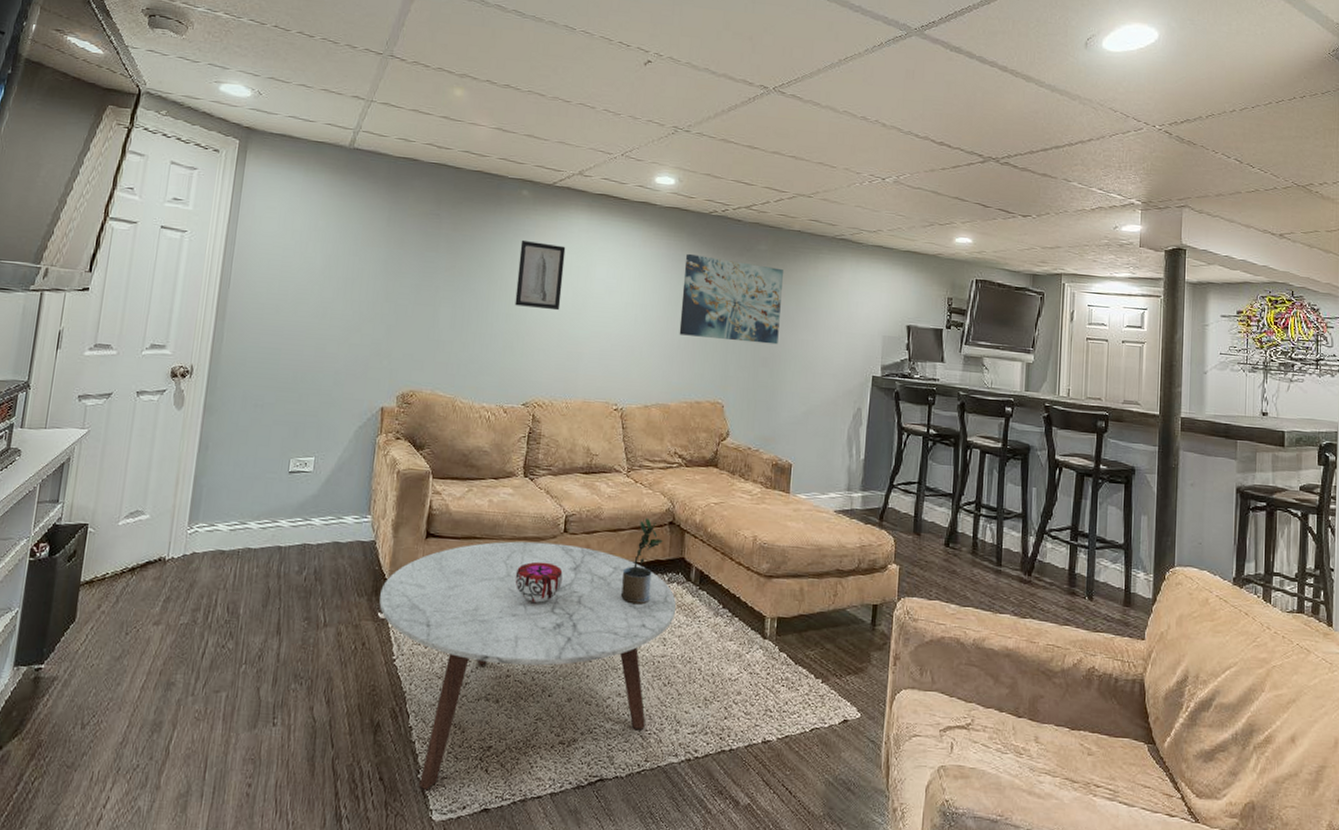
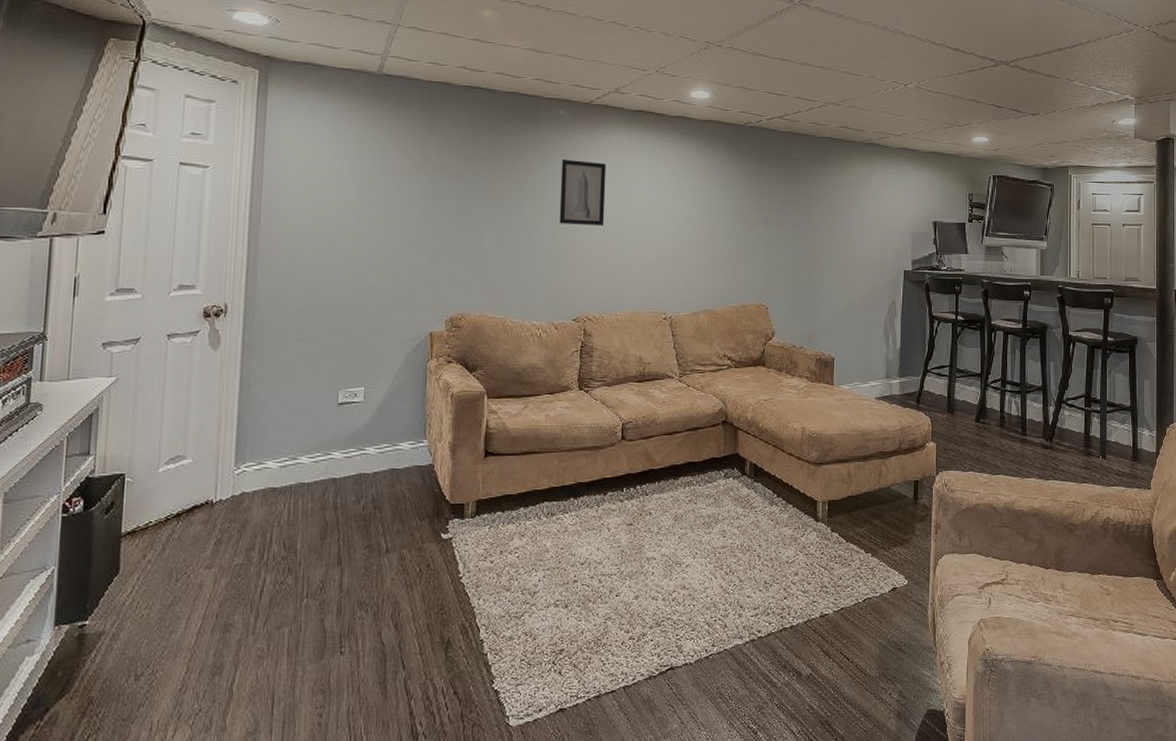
coffee table: present [379,541,676,790] -> none [442,450,733,698]
decorative bowl: present [515,561,563,603] -> none [576,469,623,509]
potted plant: present [620,518,663,605] -> none [679,419,717,502]
wall art: present [679,253,783,345] -> none [721,164,817,247]

